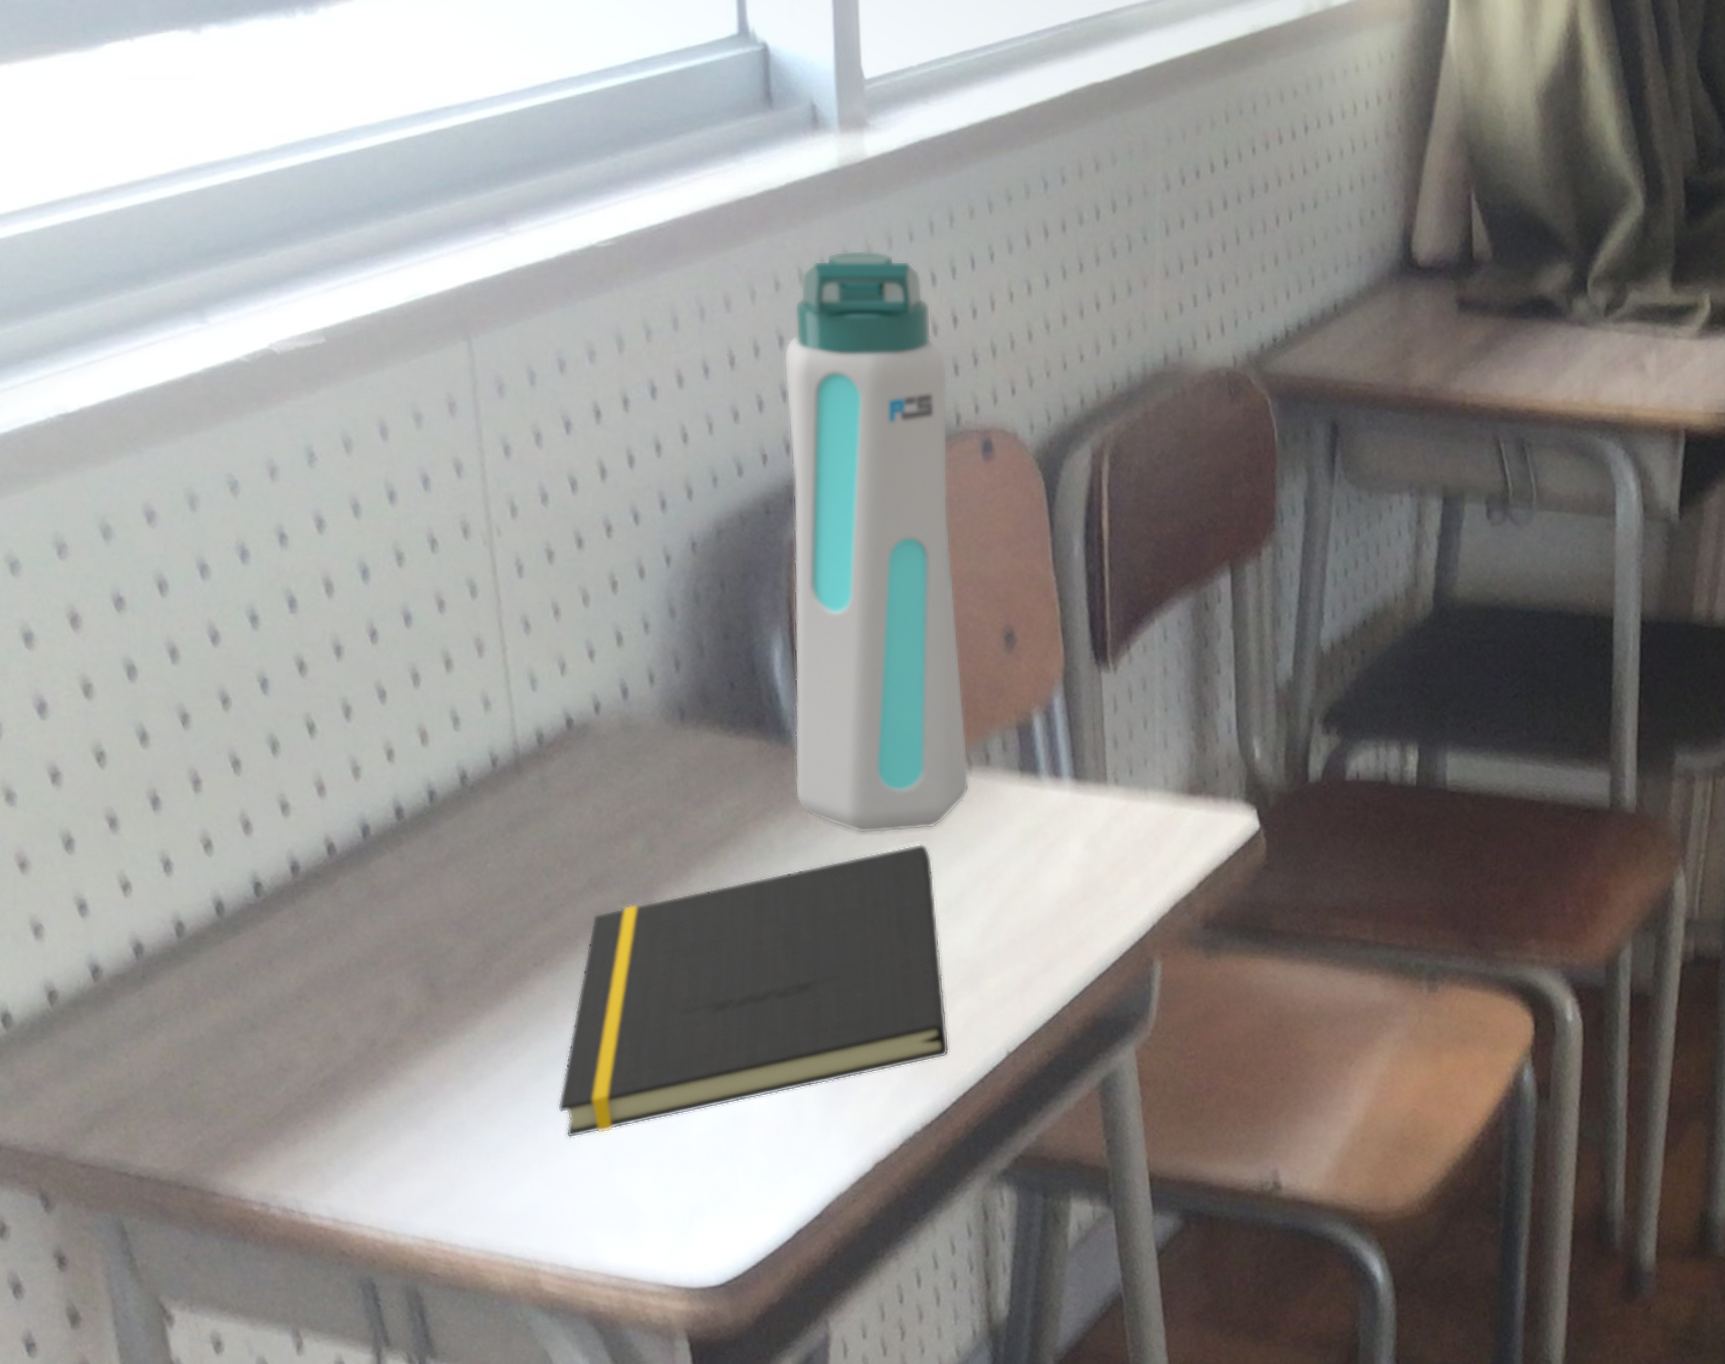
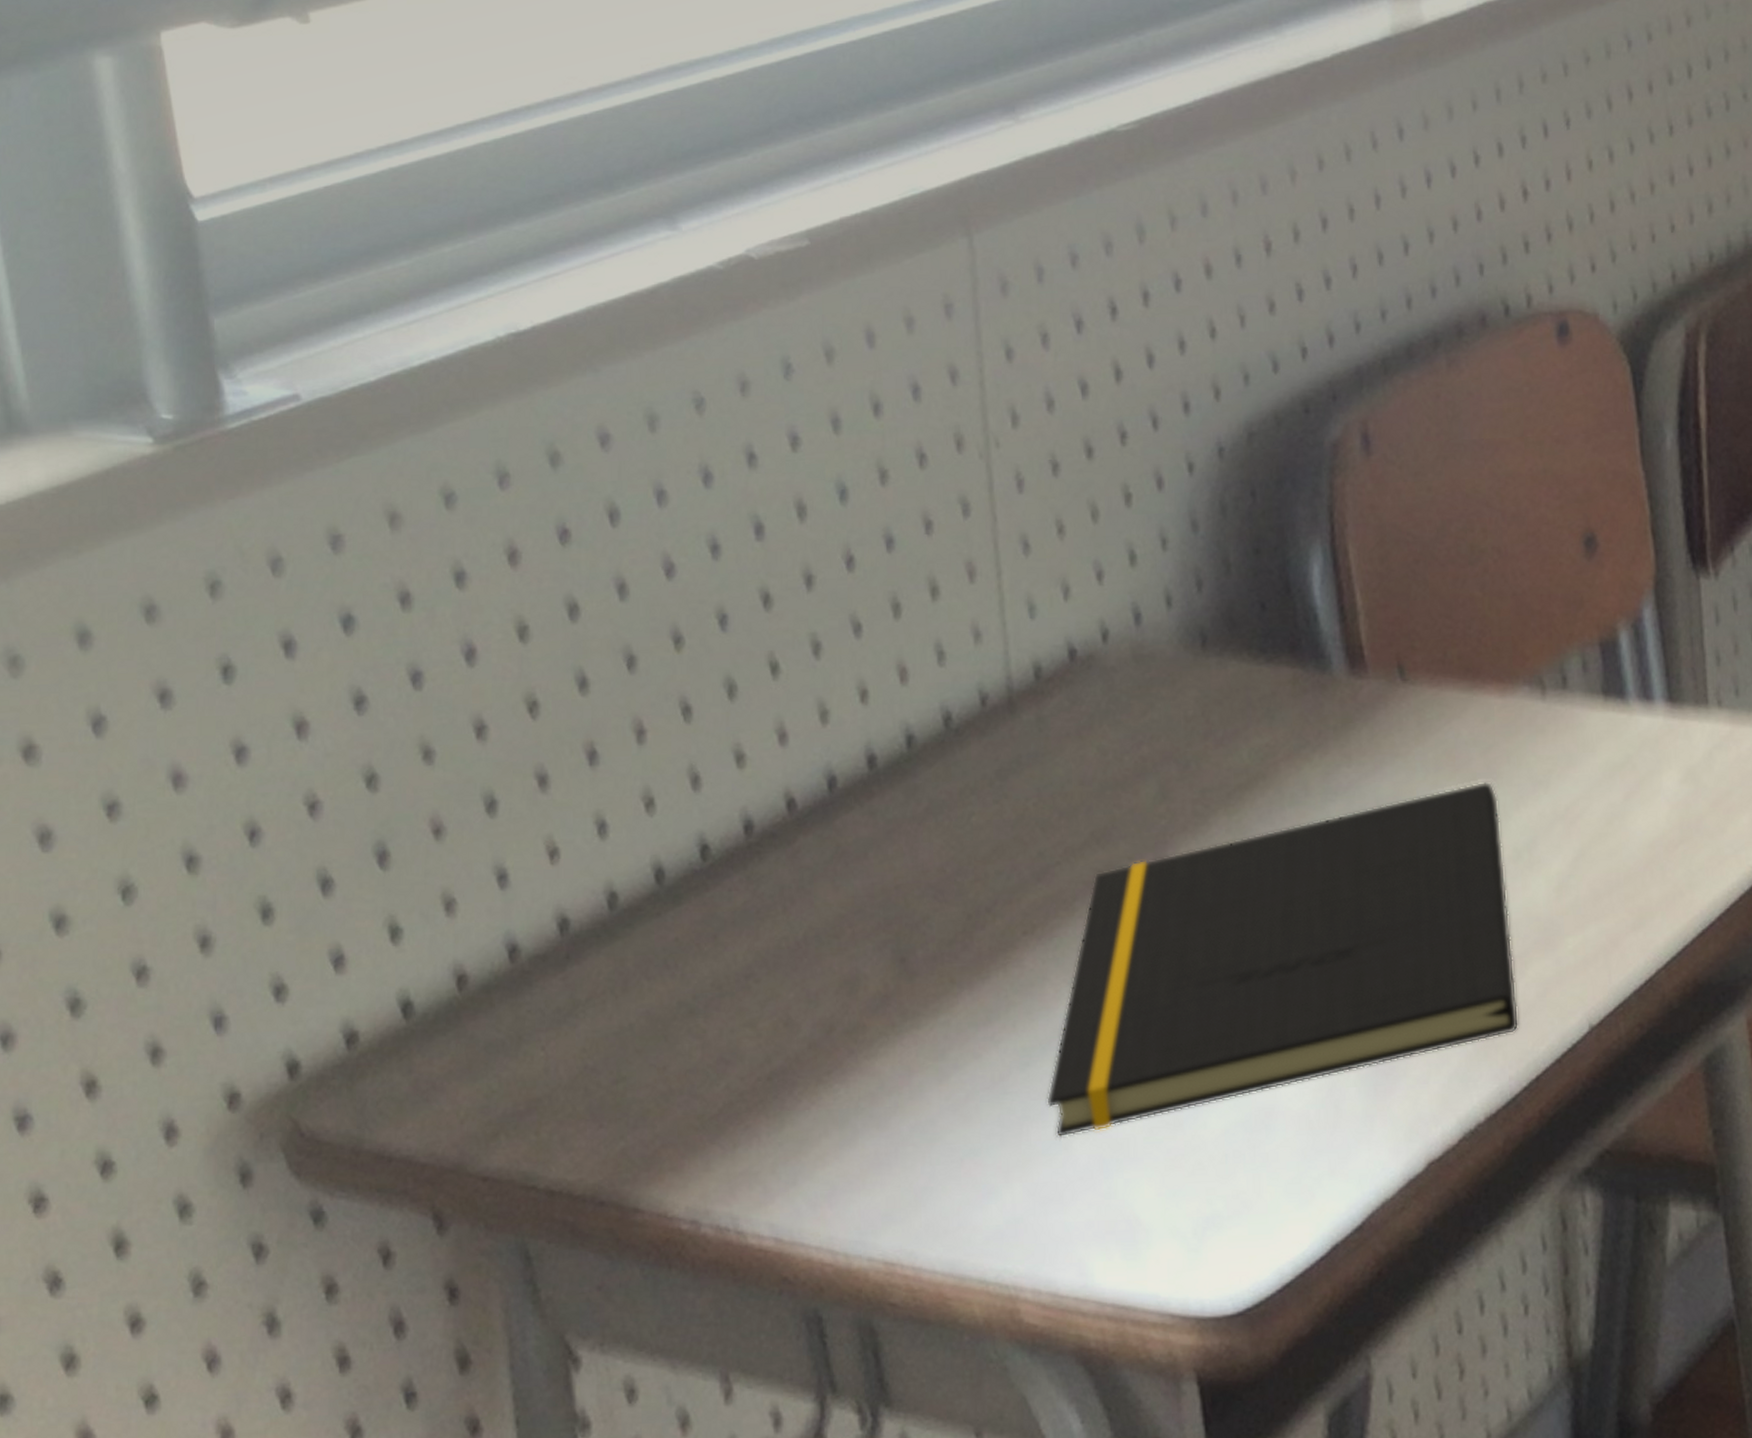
water bottle: present [783,250,970,834] -> none [1327,122,1544,772]

